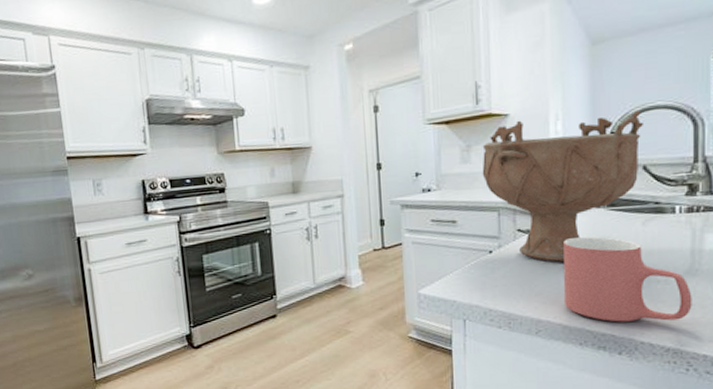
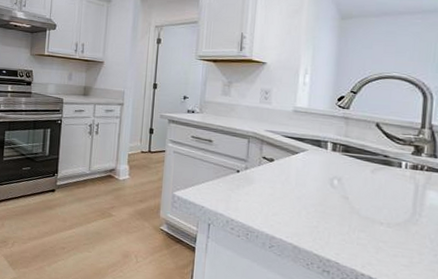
decorative bowl: present [482,110,645,262] -> none [238,69,381,191]
mug: present [564,236,692,322] -> none [297,172,411,261]

